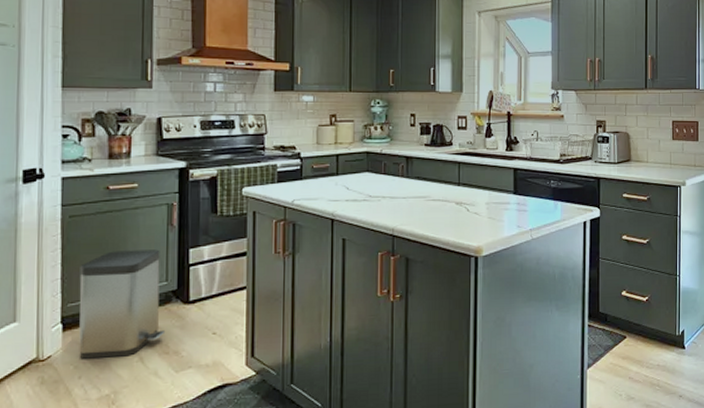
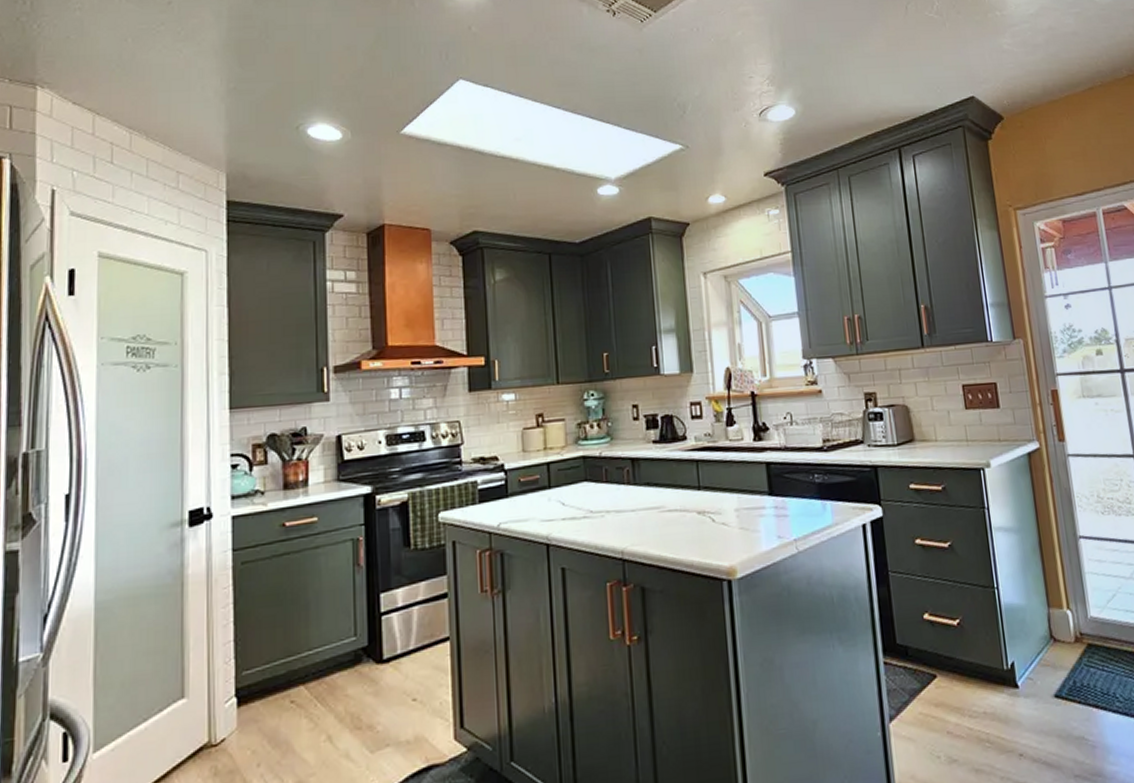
pedal bin: present [79,249,166,359] -> none [255,596,357,741]

